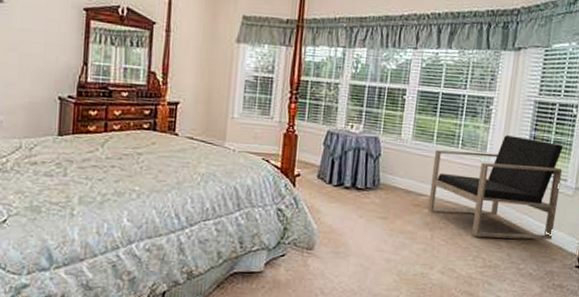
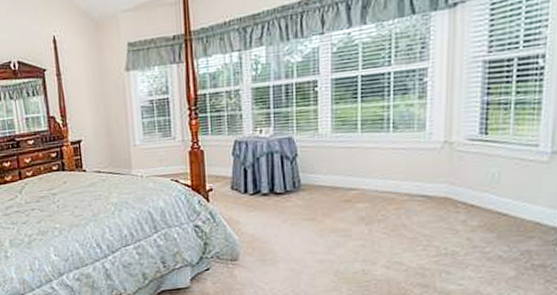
armchair: present [427,135,564,240] -> none [360,104,531,225]

